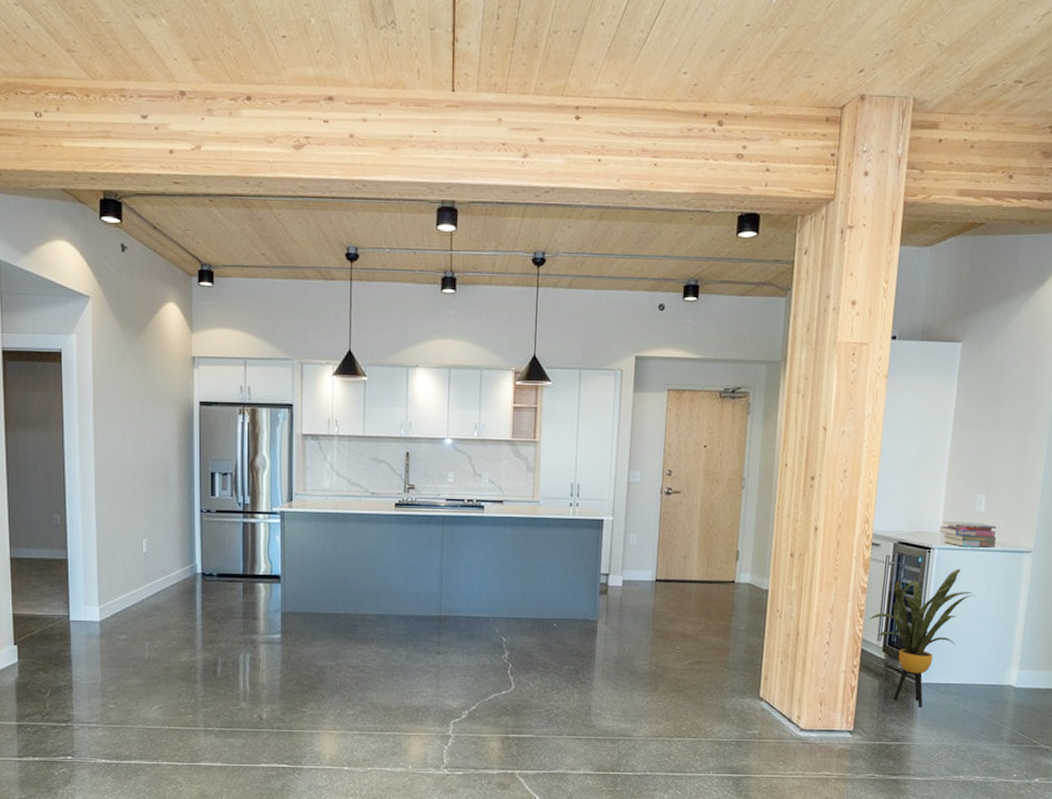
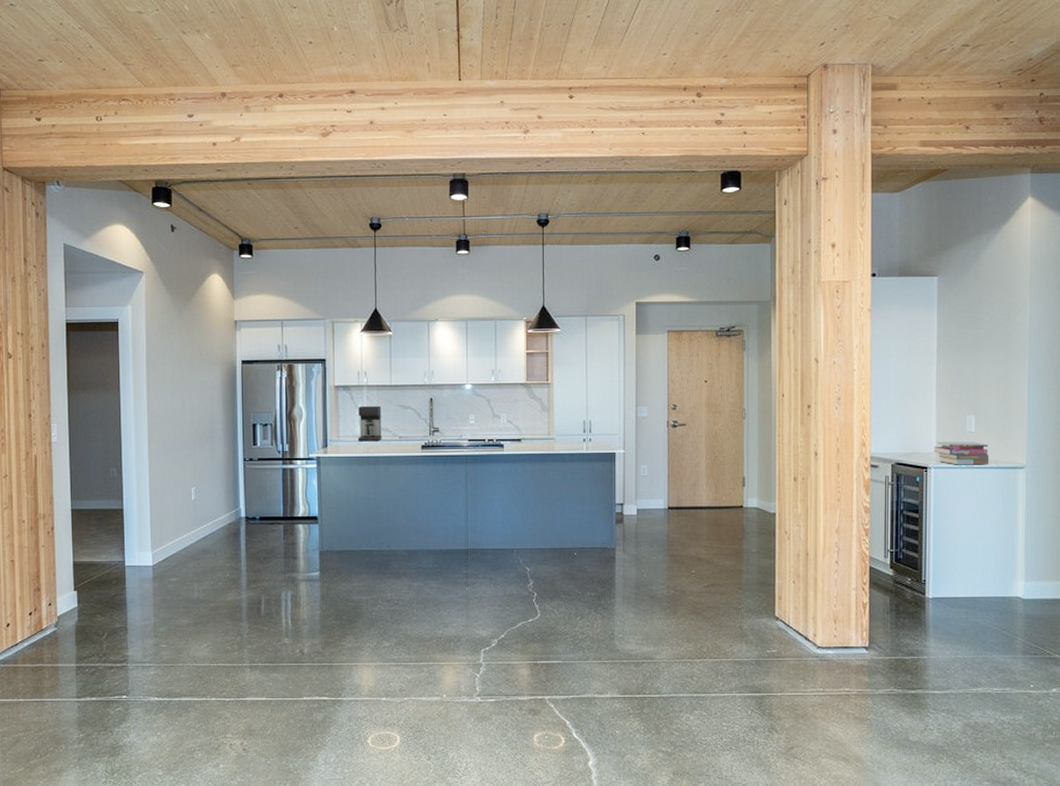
coffee maker: none [326,458,353,497] -> present [358,406,382,442]
house plant: present [868,569,976,707] -> none [874,486,975,622]

